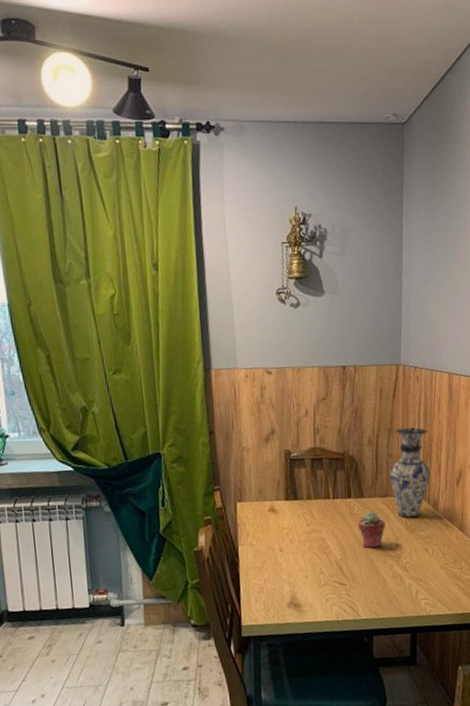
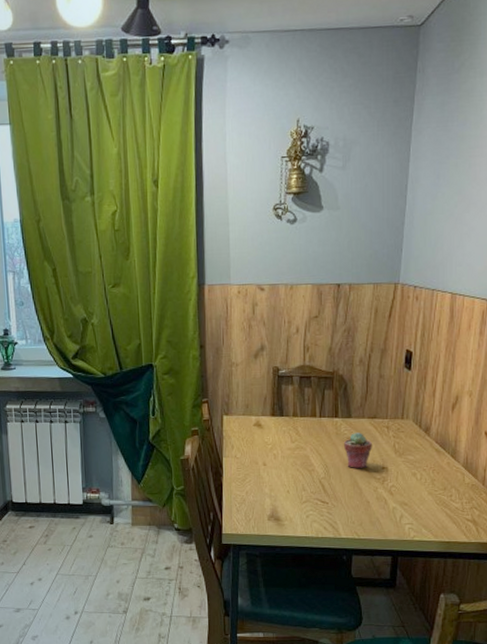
vase: present [390,427,431,518] -> none [381,348,424,441]

